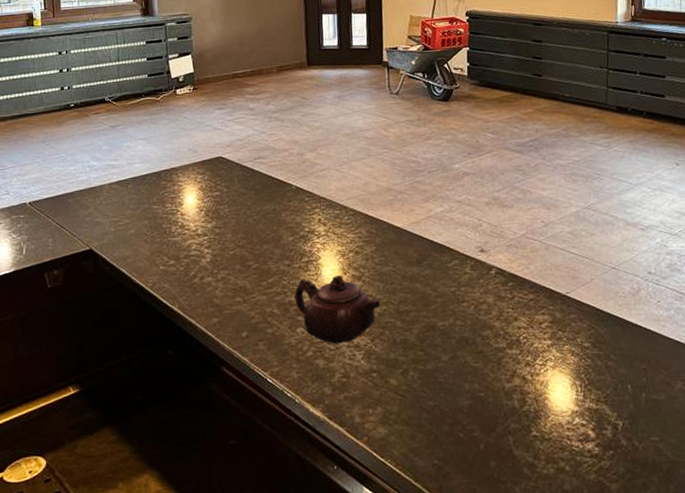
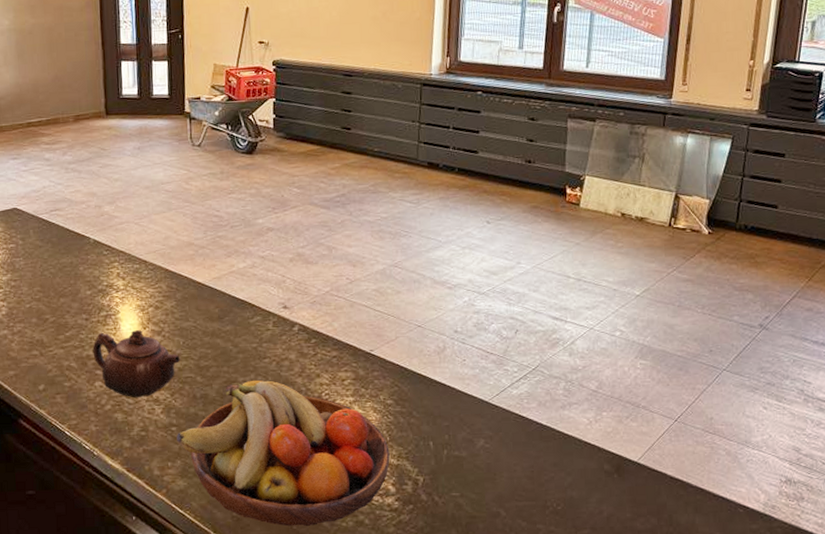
fruit bowl: none [377,324,589,475] -> present [176,379,390,527]

